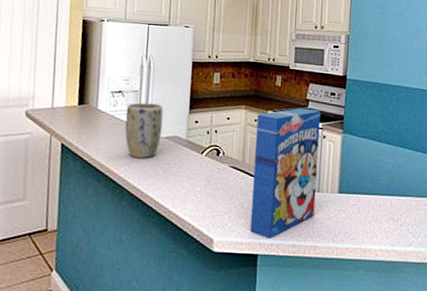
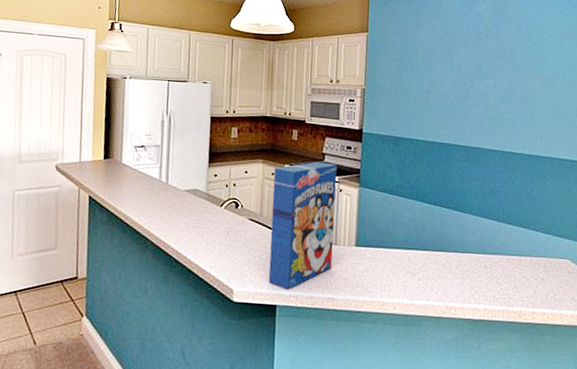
plant pot: present [125,102,164,158] -> none [147,156,184,210]

